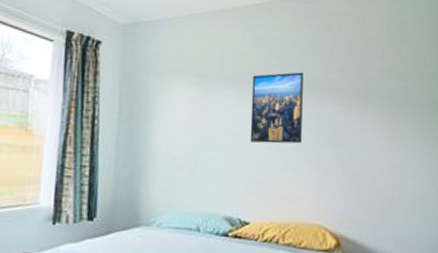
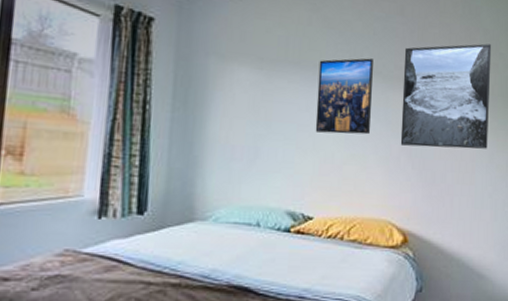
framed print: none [331,55,418,156] -> present [400,43,492,149]

